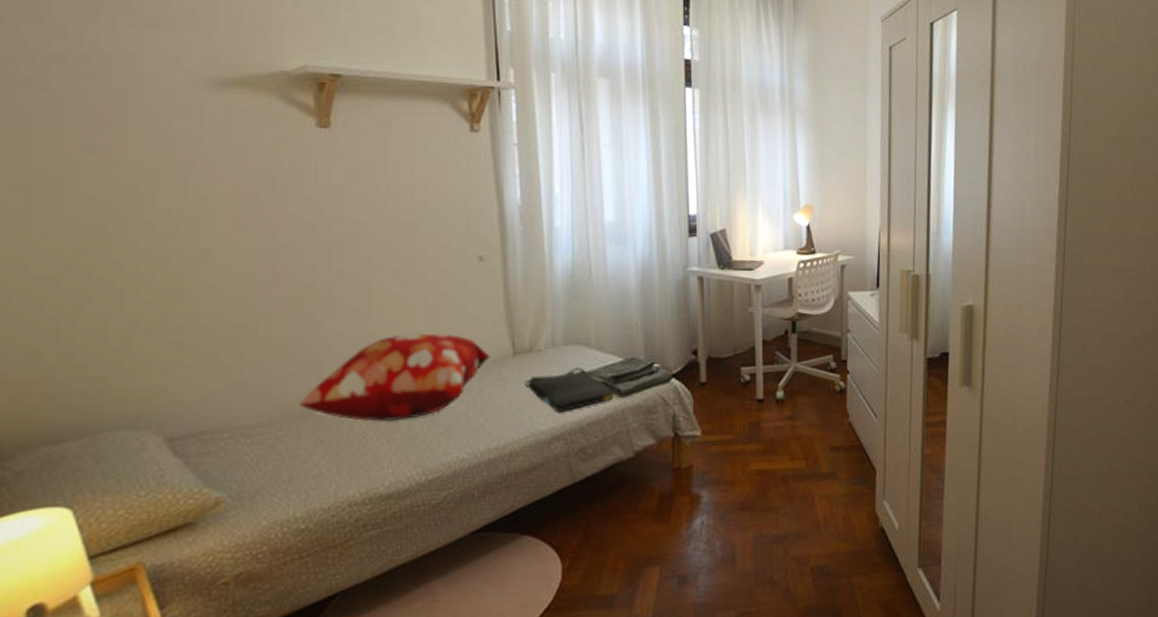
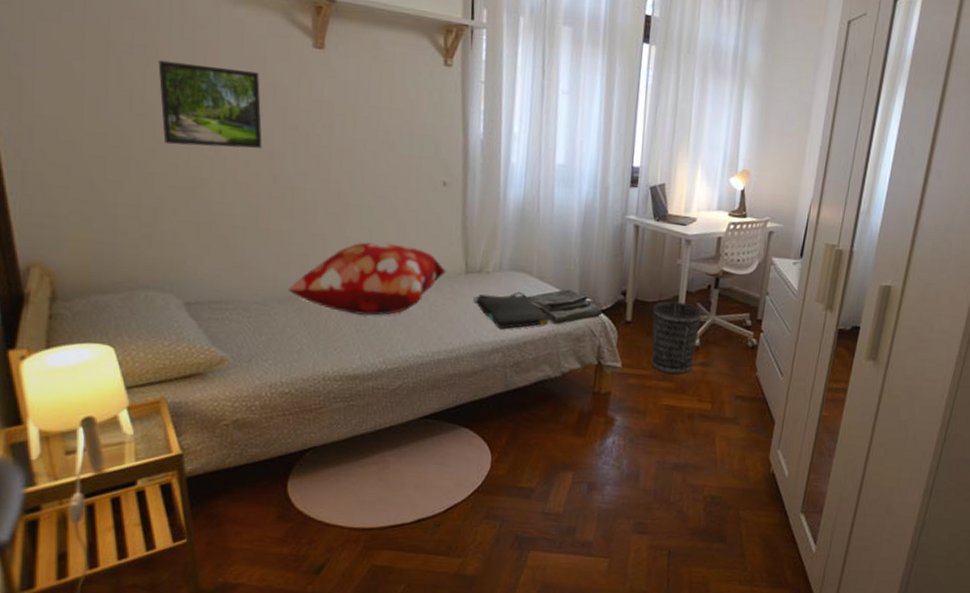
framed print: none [126,159,260,254] -> present [158,60,262,149]
wastebasket: none [729,353,783,434] -> present [651,301,703,374]

